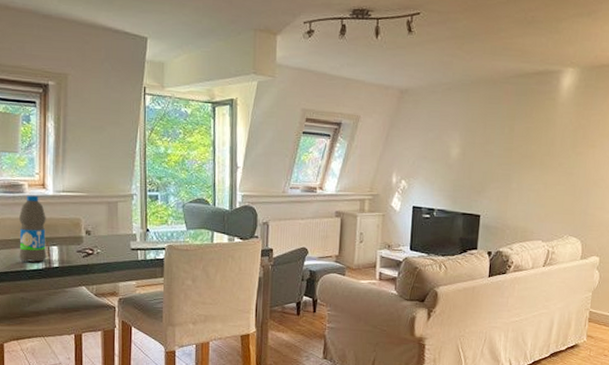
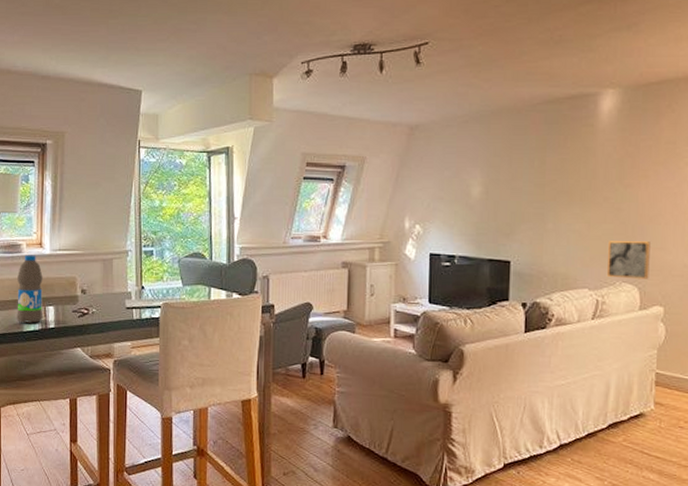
wall art: none [557,200,593,234] -> present [606,241,650,279]

